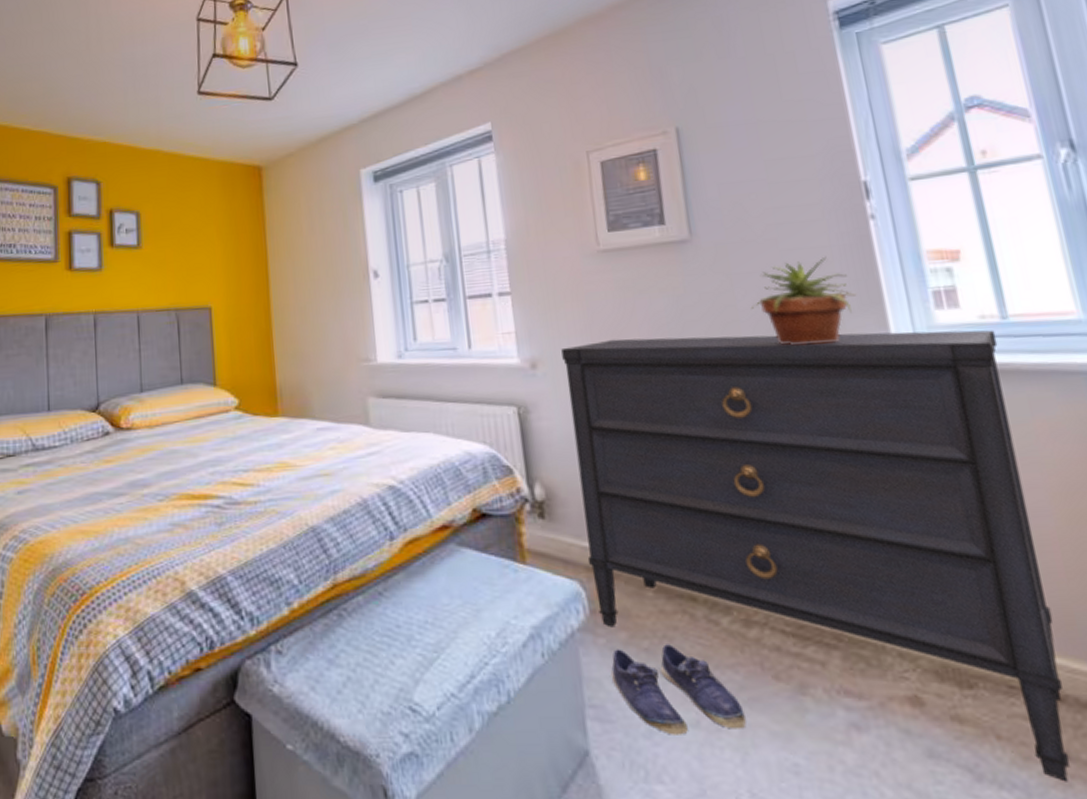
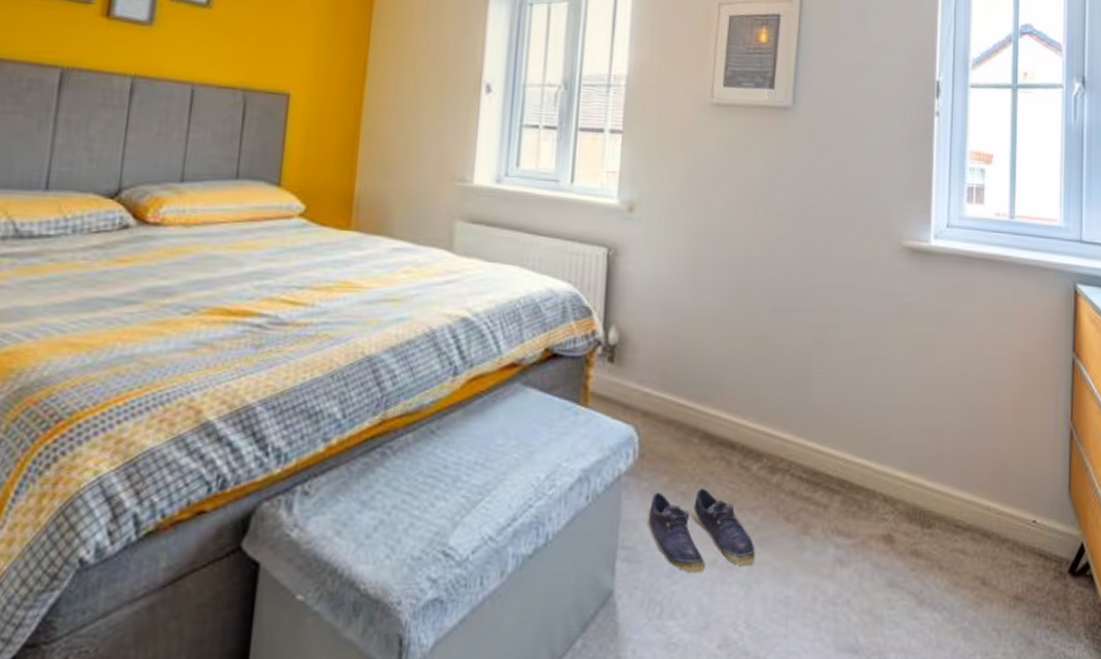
dresser: present [561,330,1070,782] -> none [646,192,1004,603]
potted plant: present [750,256,857,345] -> none [829,142,913,222]

